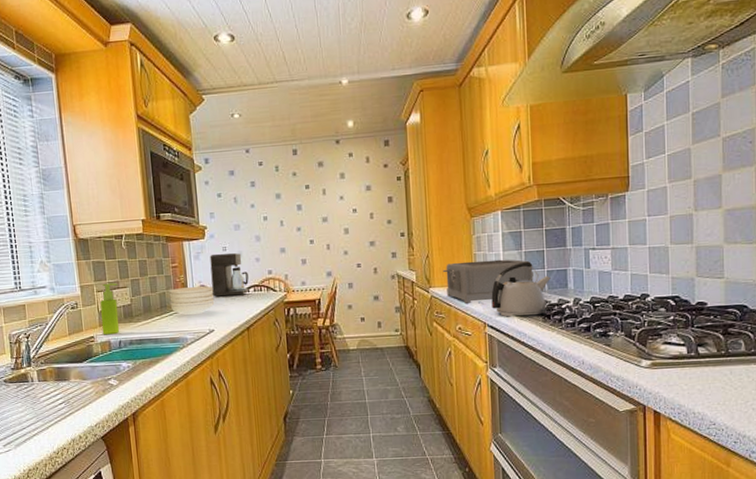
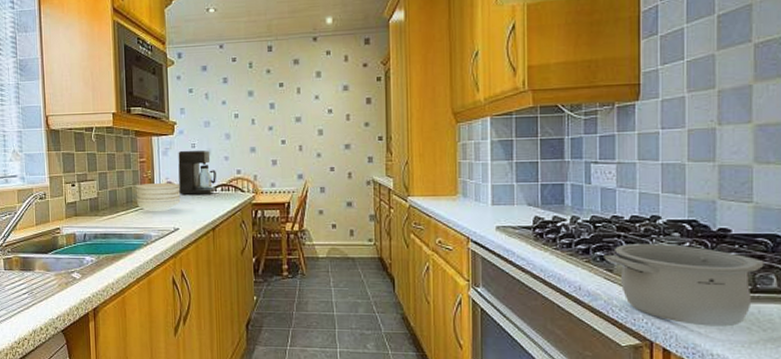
soap dispenser: present [100,283,120,334] -> none [67,175,86,226]
toaster: present [442,259,534,303] -> none [422,169,525,215]
kettle: present [491,261,551,317] -> none [476,173,545,233]
cooking pot: none [603,318,734,389] -> present [604,244,764,327]

